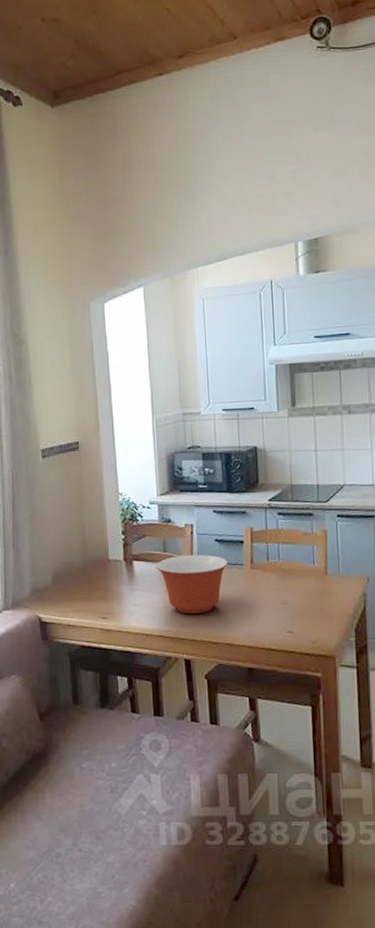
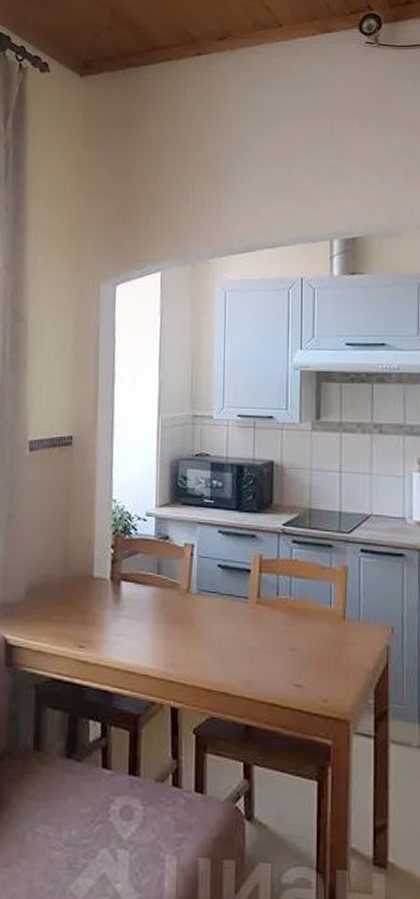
mixing bowl: present [155,555,229,615] -> none [146,580,231,653]

